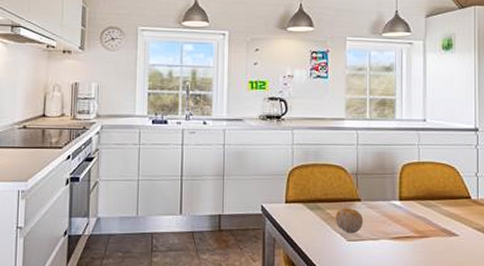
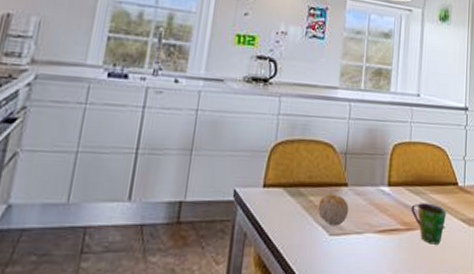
cup: none [424,214,461,250] -> present [411,203,447,245]

